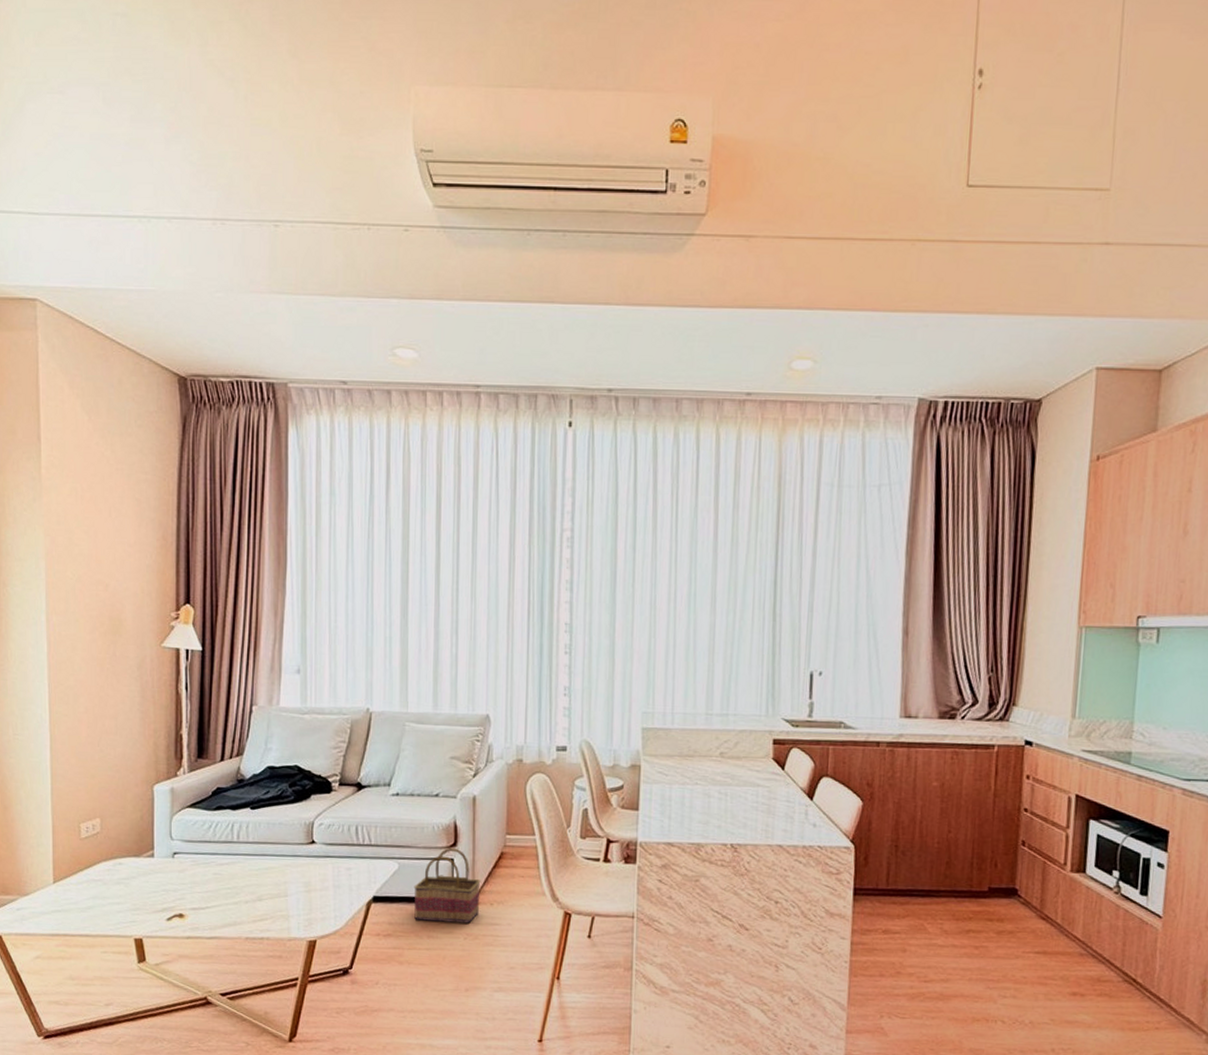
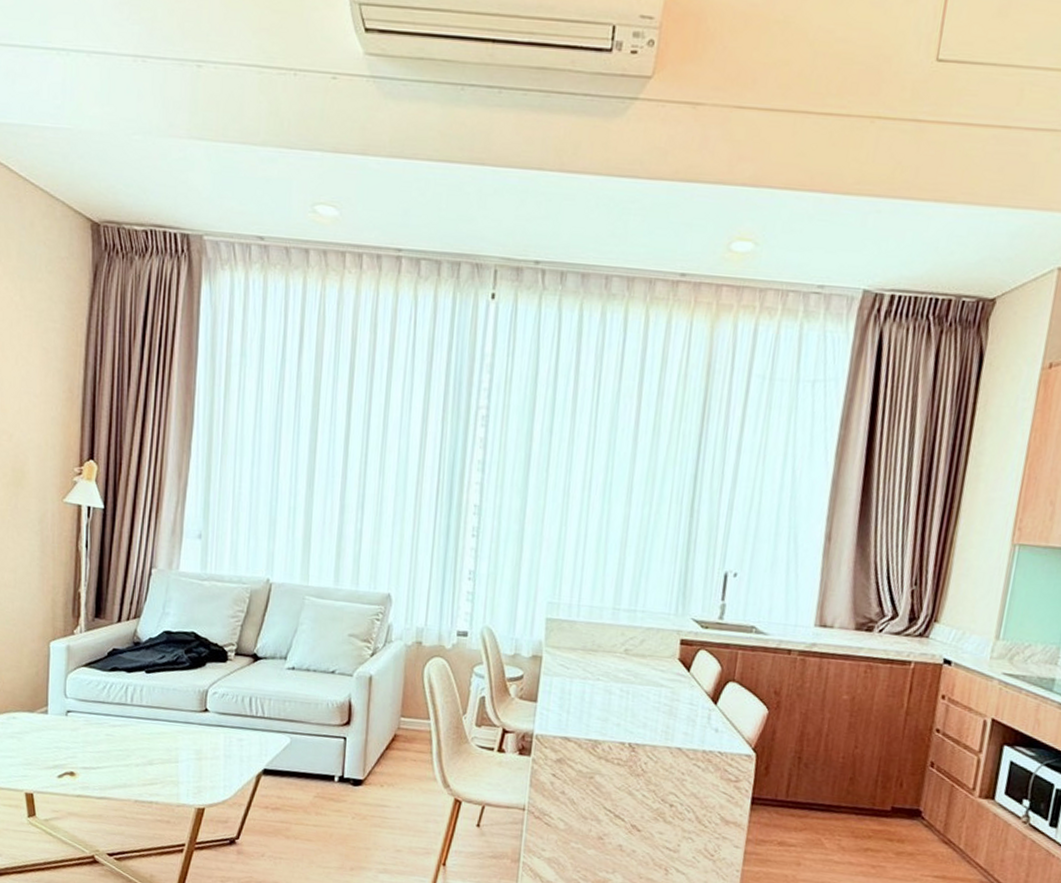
basket: present [414,847,481,924] -> none [303,725,372,804]

